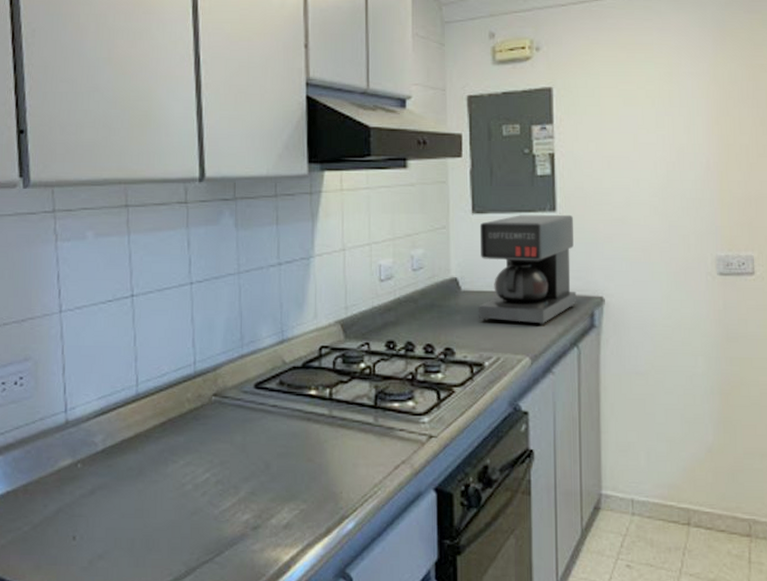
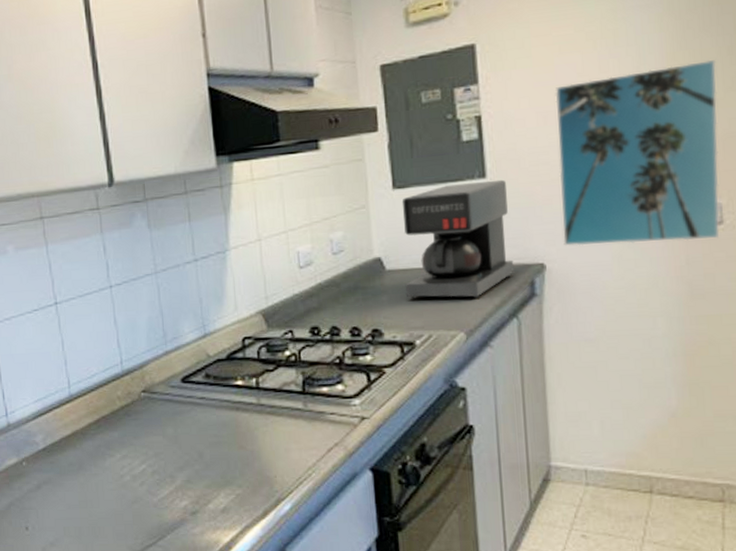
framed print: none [618,128,752,288] -> present [555,60,720,246]

